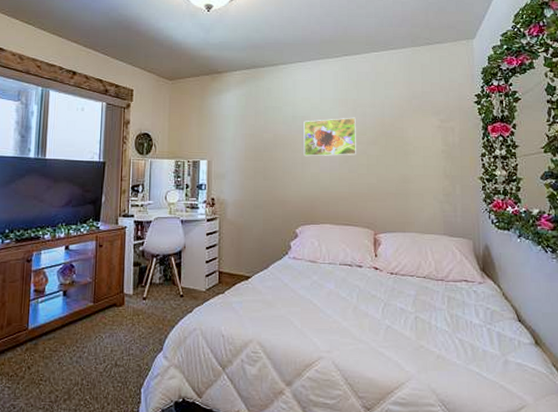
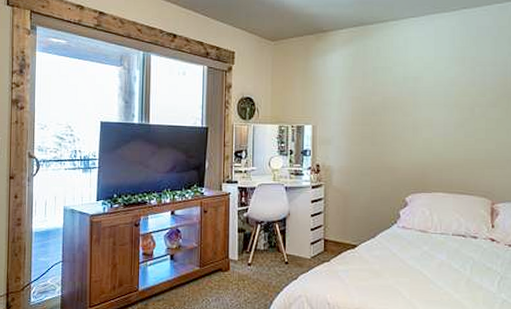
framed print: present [303,117,357,157] -> none [415,77,475,121]

